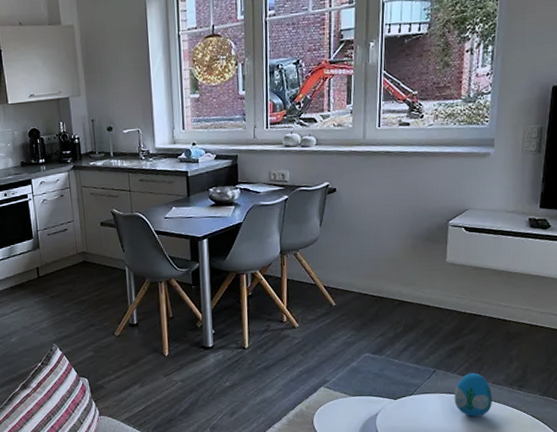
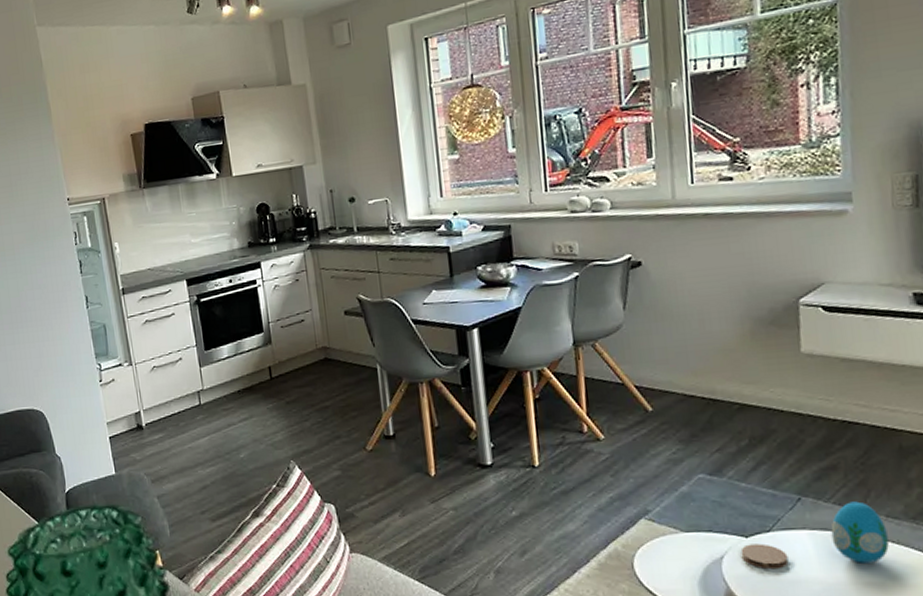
coaster: none [390,404,423,423] -> present [740,543,789,570]

